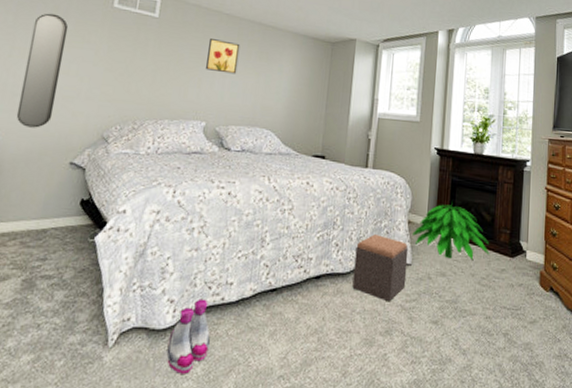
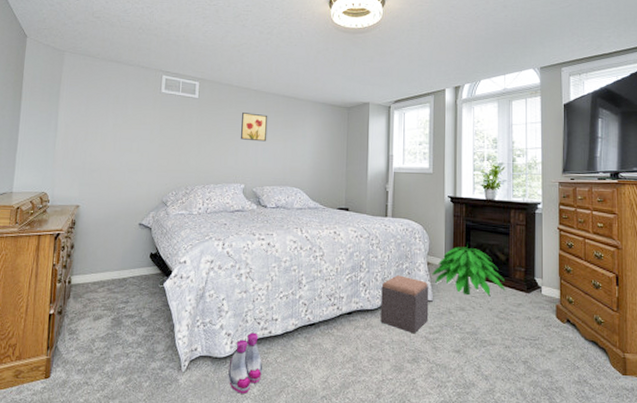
home mirror: present [16,13,69,128] -> none [95,102,128,197]

